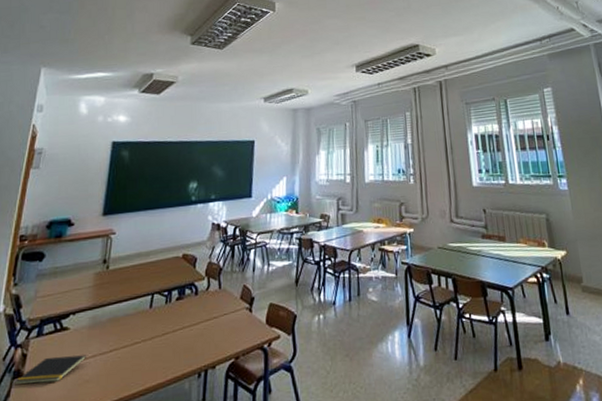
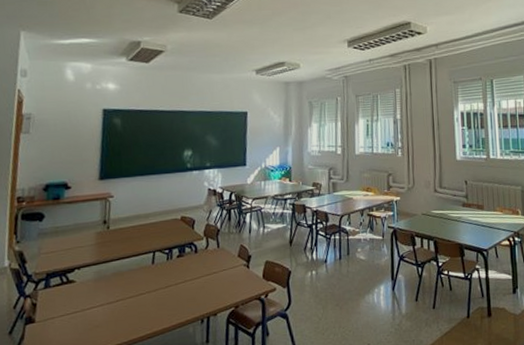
notepad: present [15,355,86,386] -> none [27,304,94,330]

